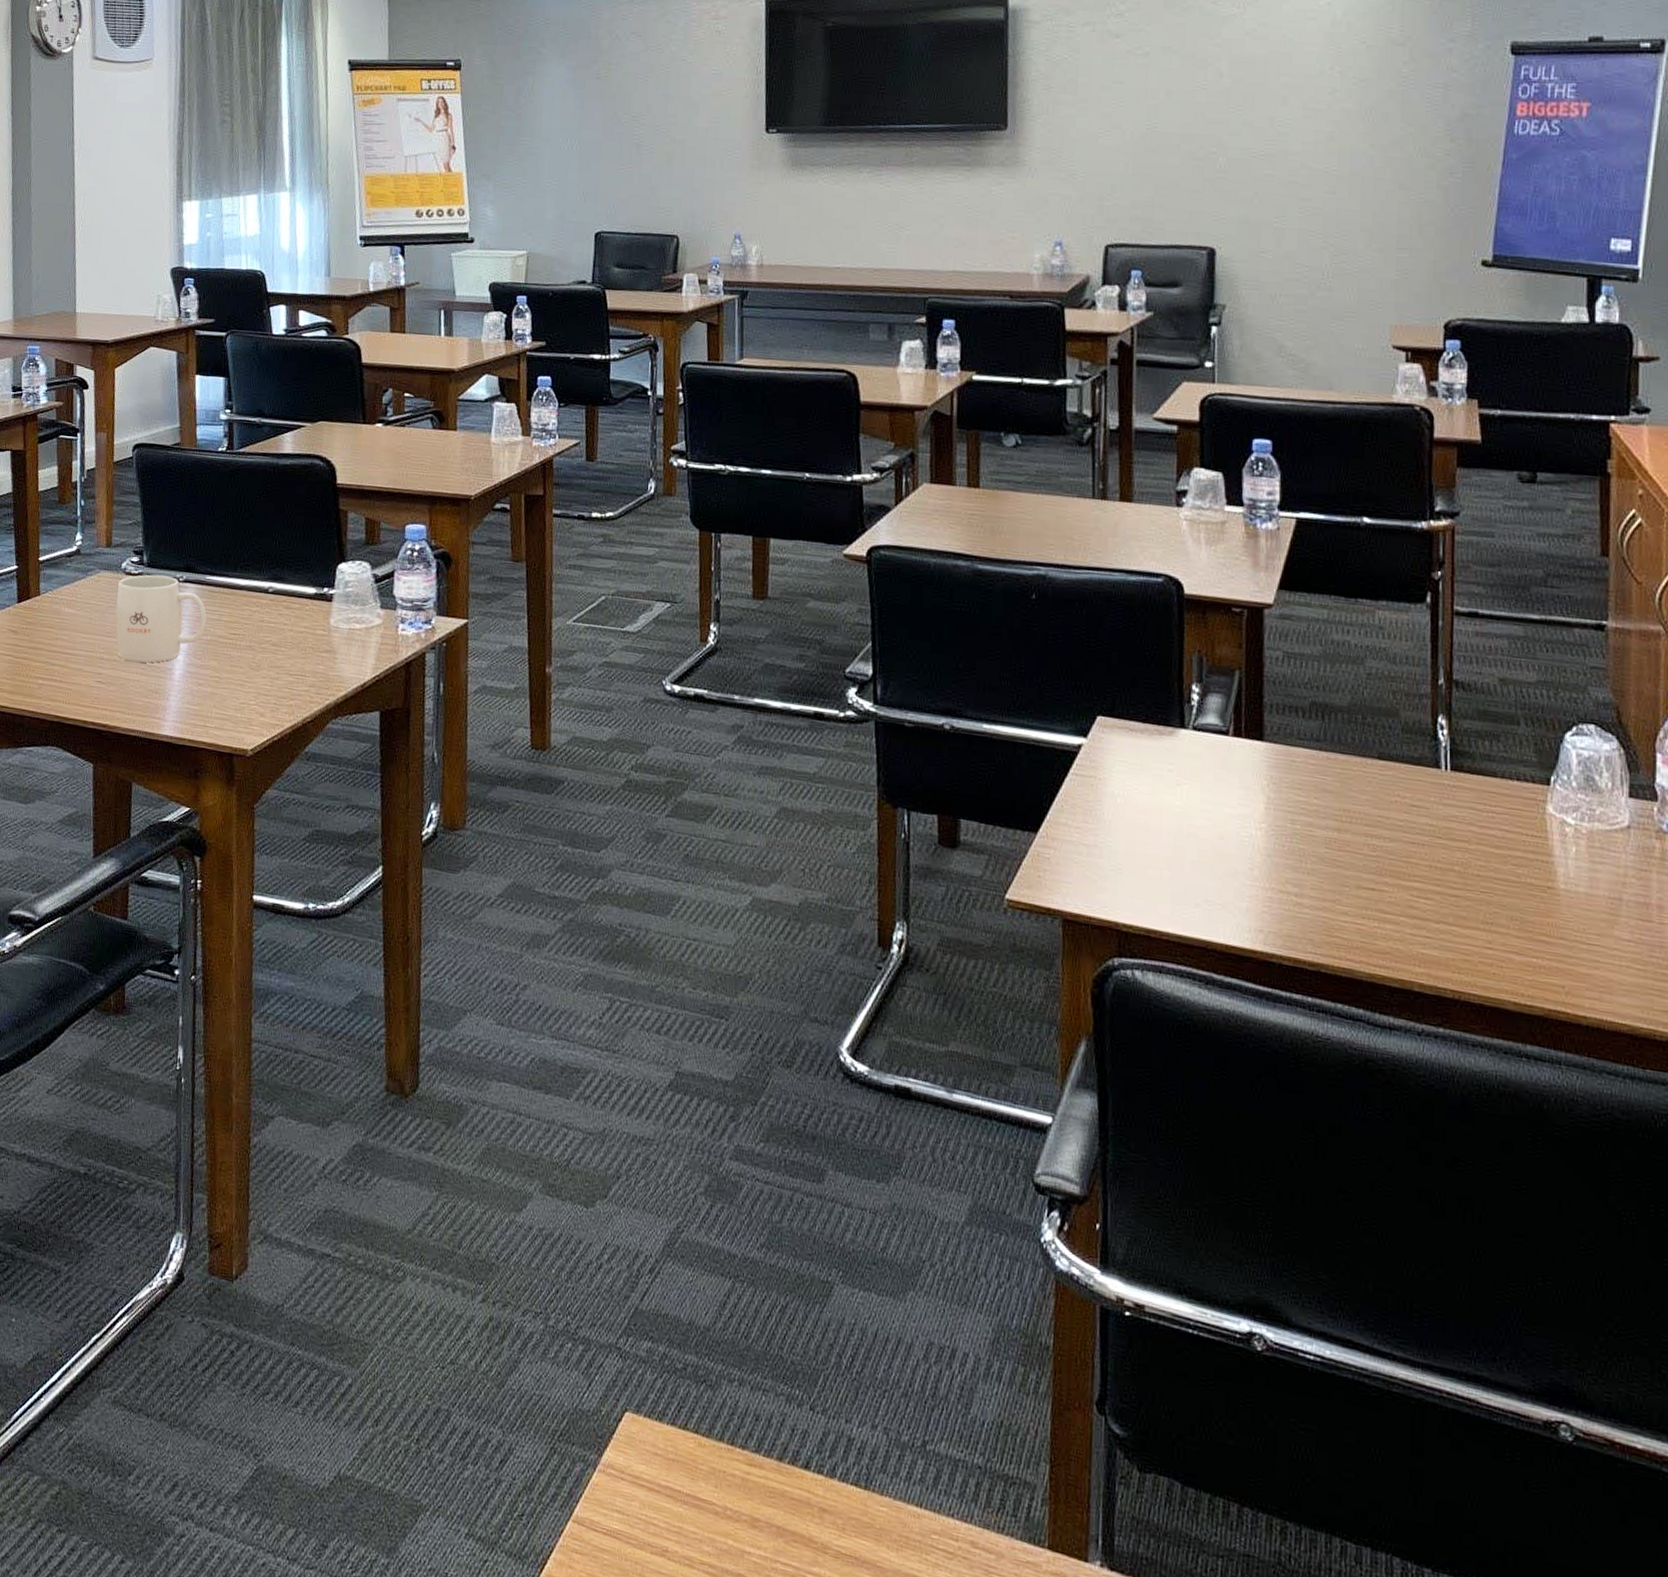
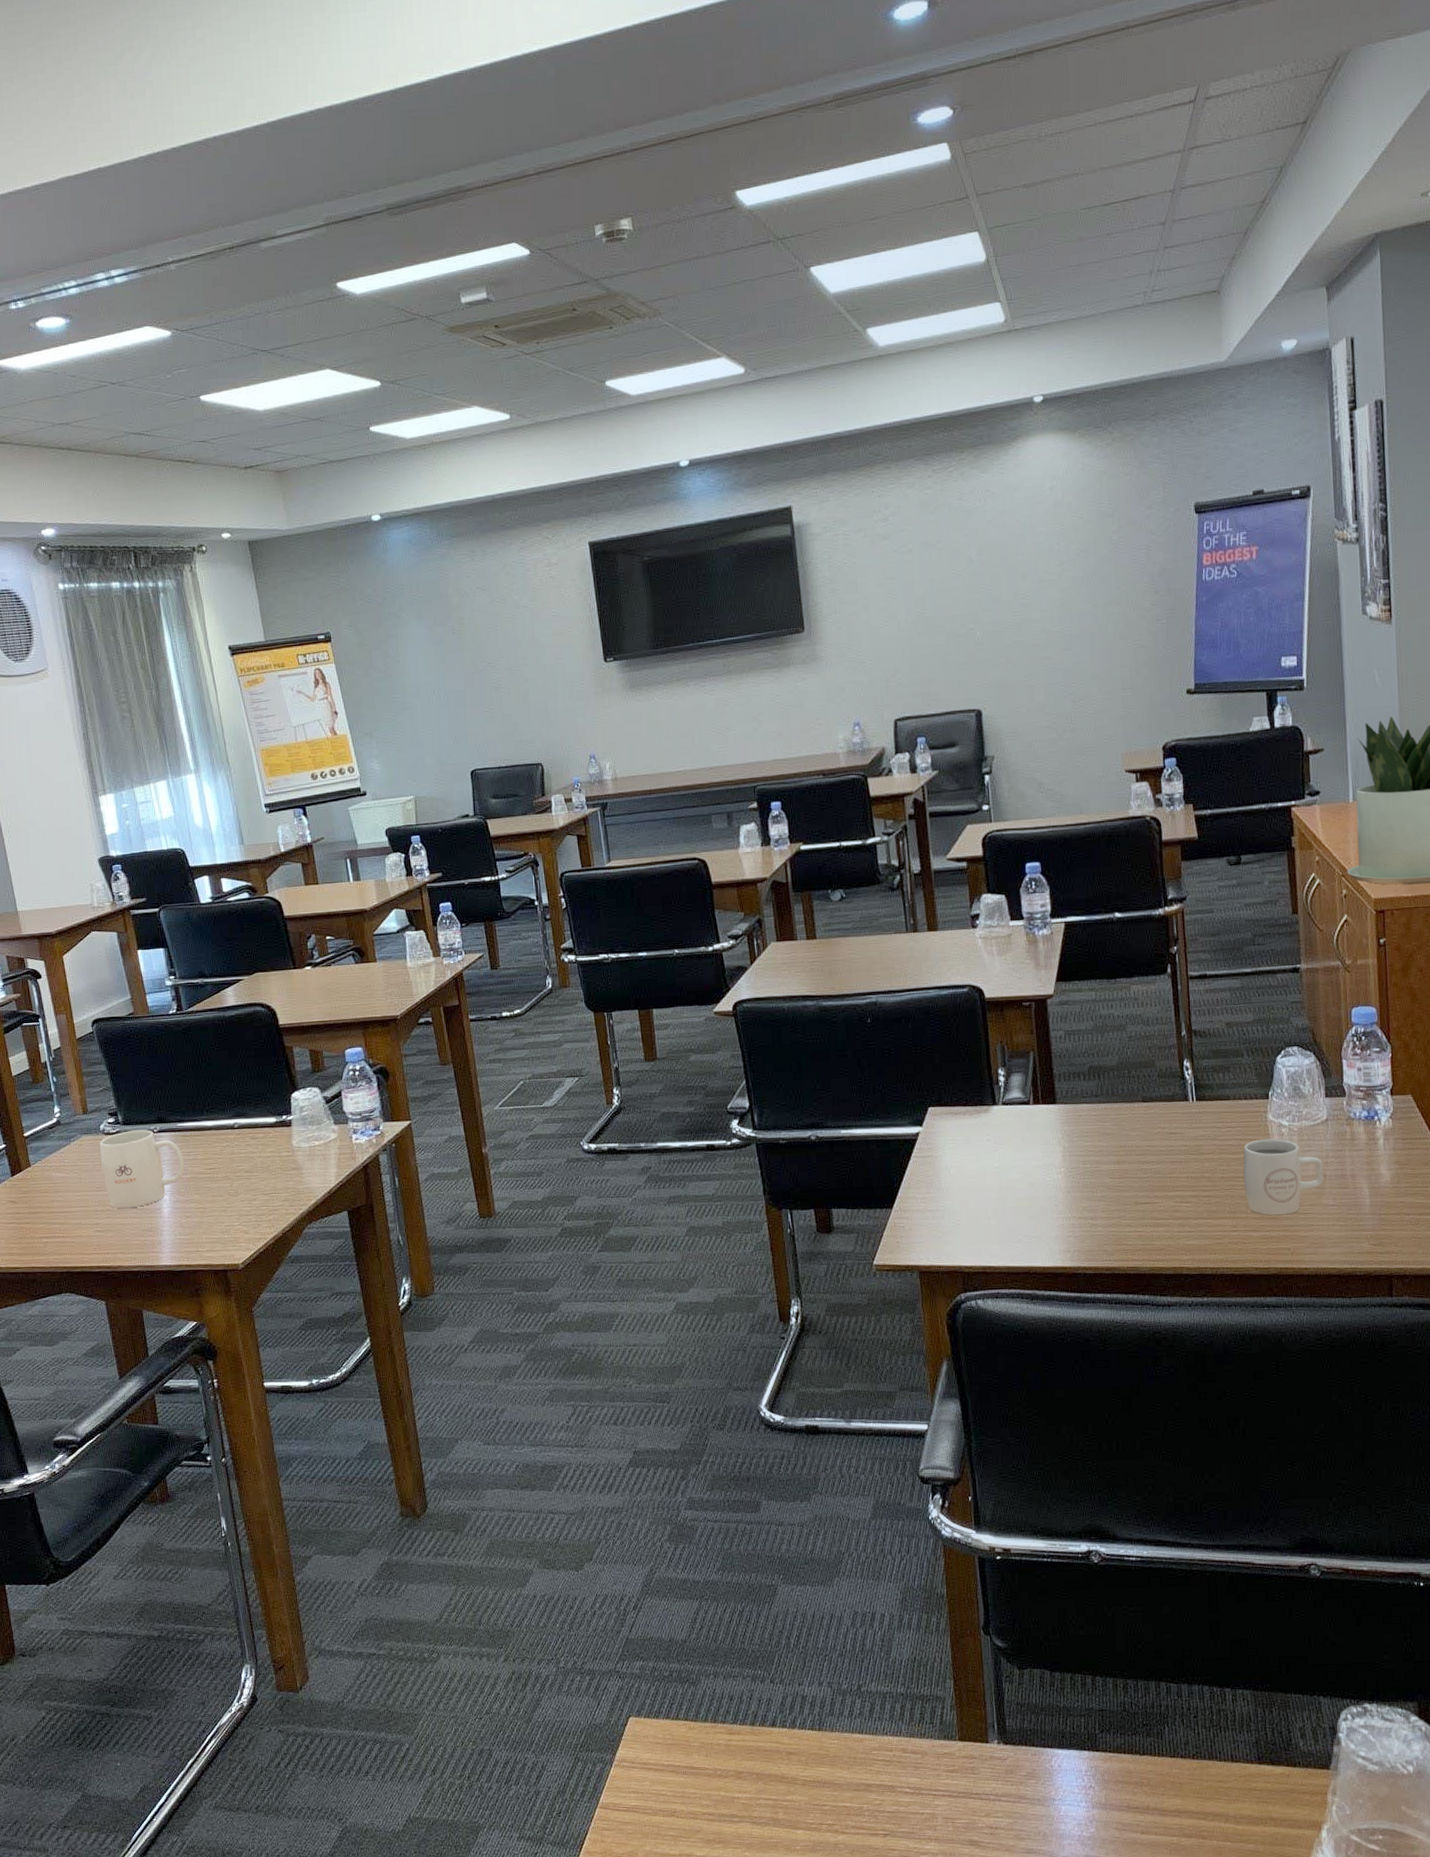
mug: none [1507,835,1620,942] -> present [1243,1138,1325,1216]

